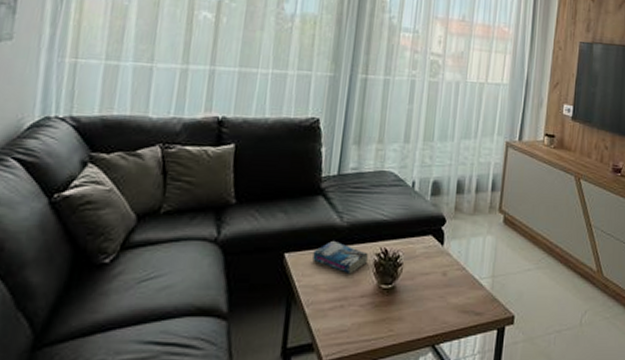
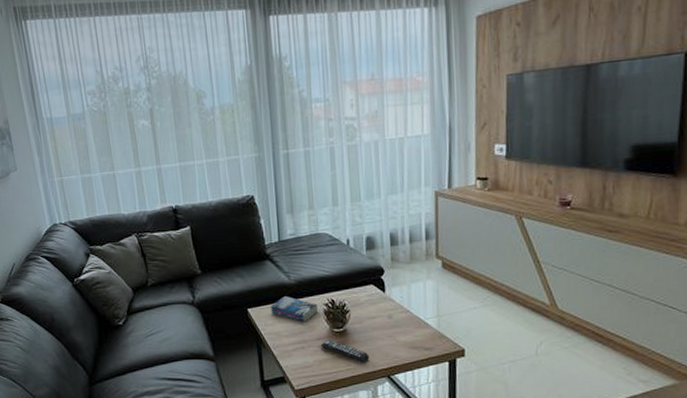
remote control: none [362,298,416,328] -> present [320,339,370,363]

